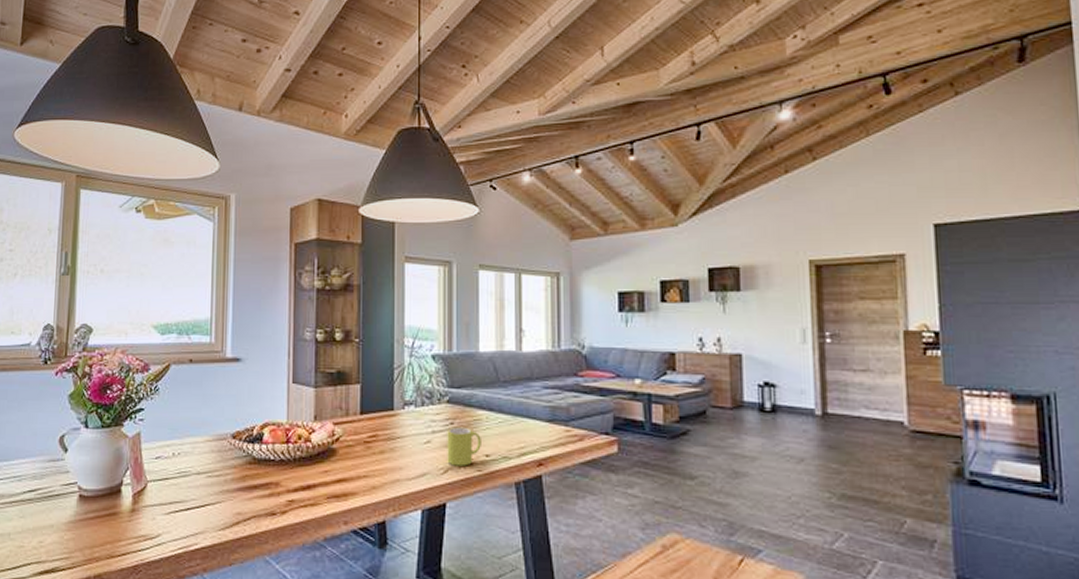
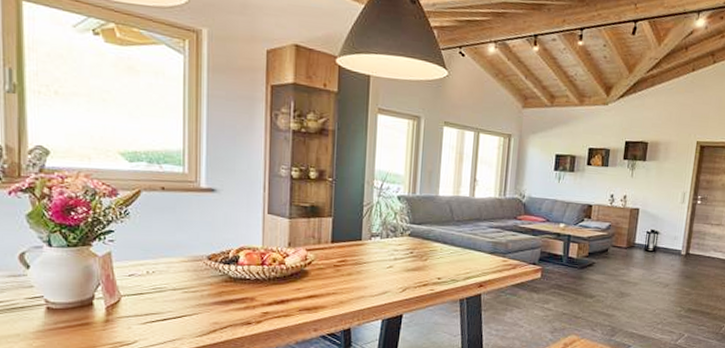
mug: present [447,426,481,466] -> none [405,255,435,287]

